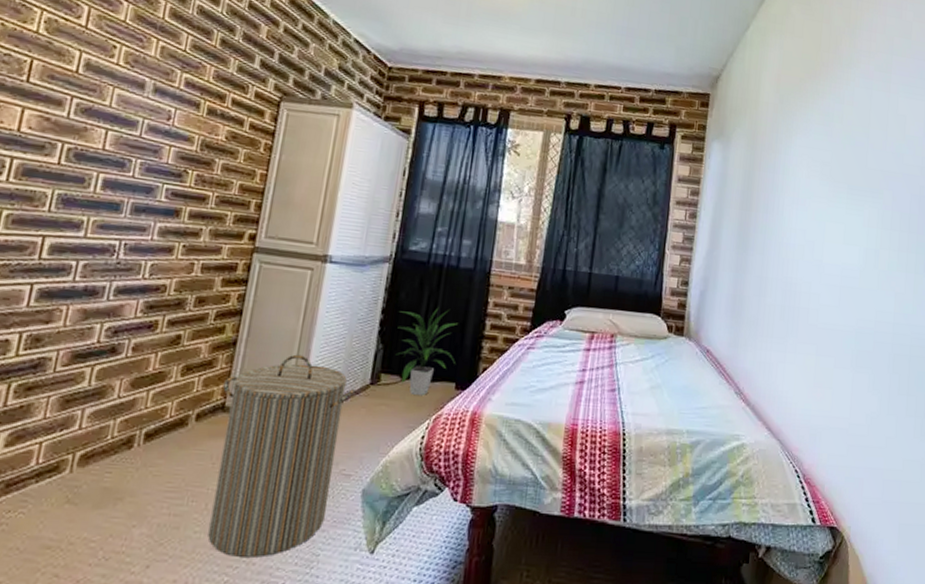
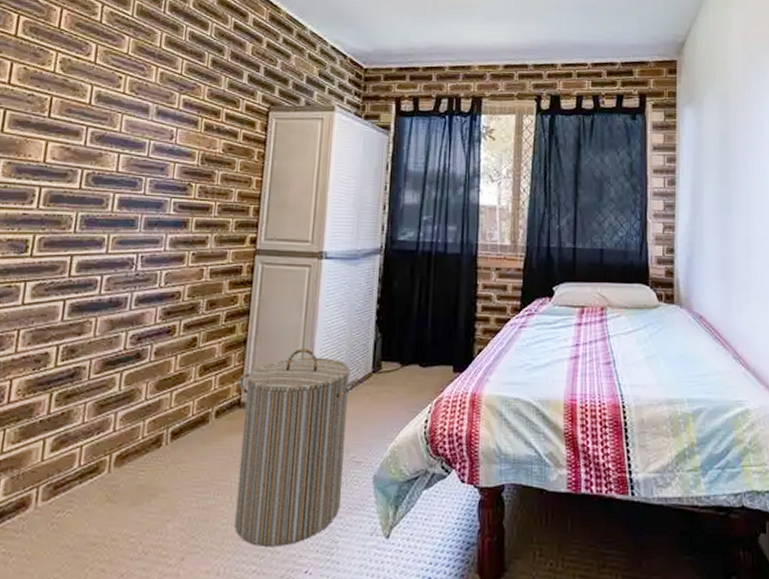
indoor plant: present [395,307,458,397] -> none [393,294,451,381]

